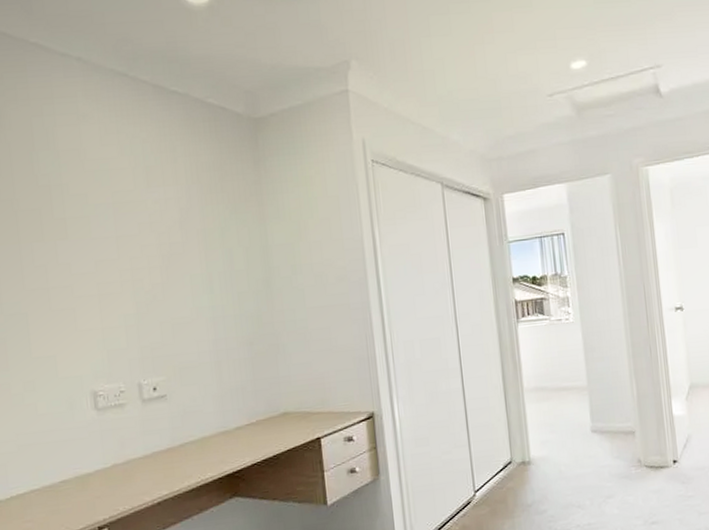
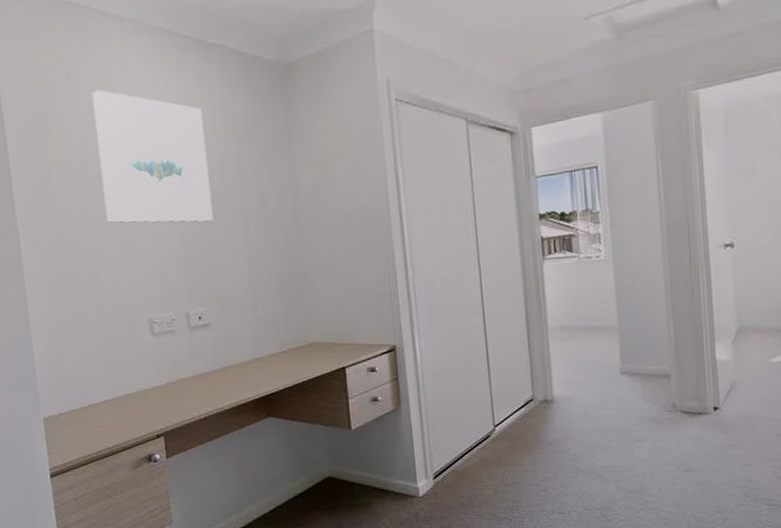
wall art: none [28,131,173,282] -> present [92,89,213,223]

